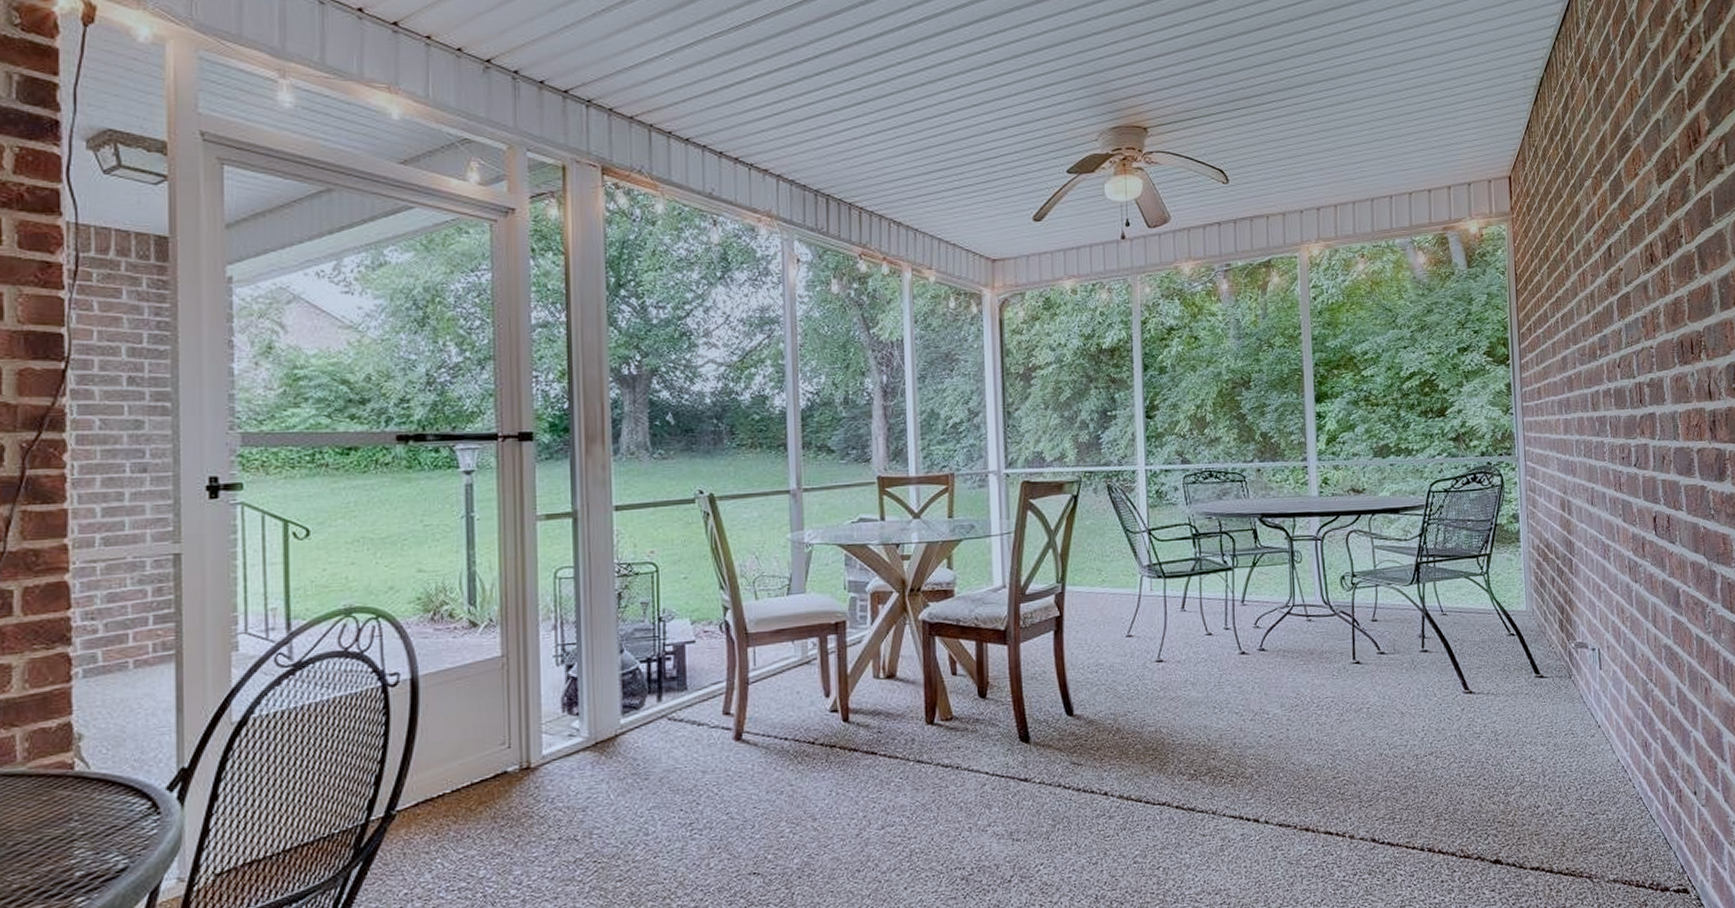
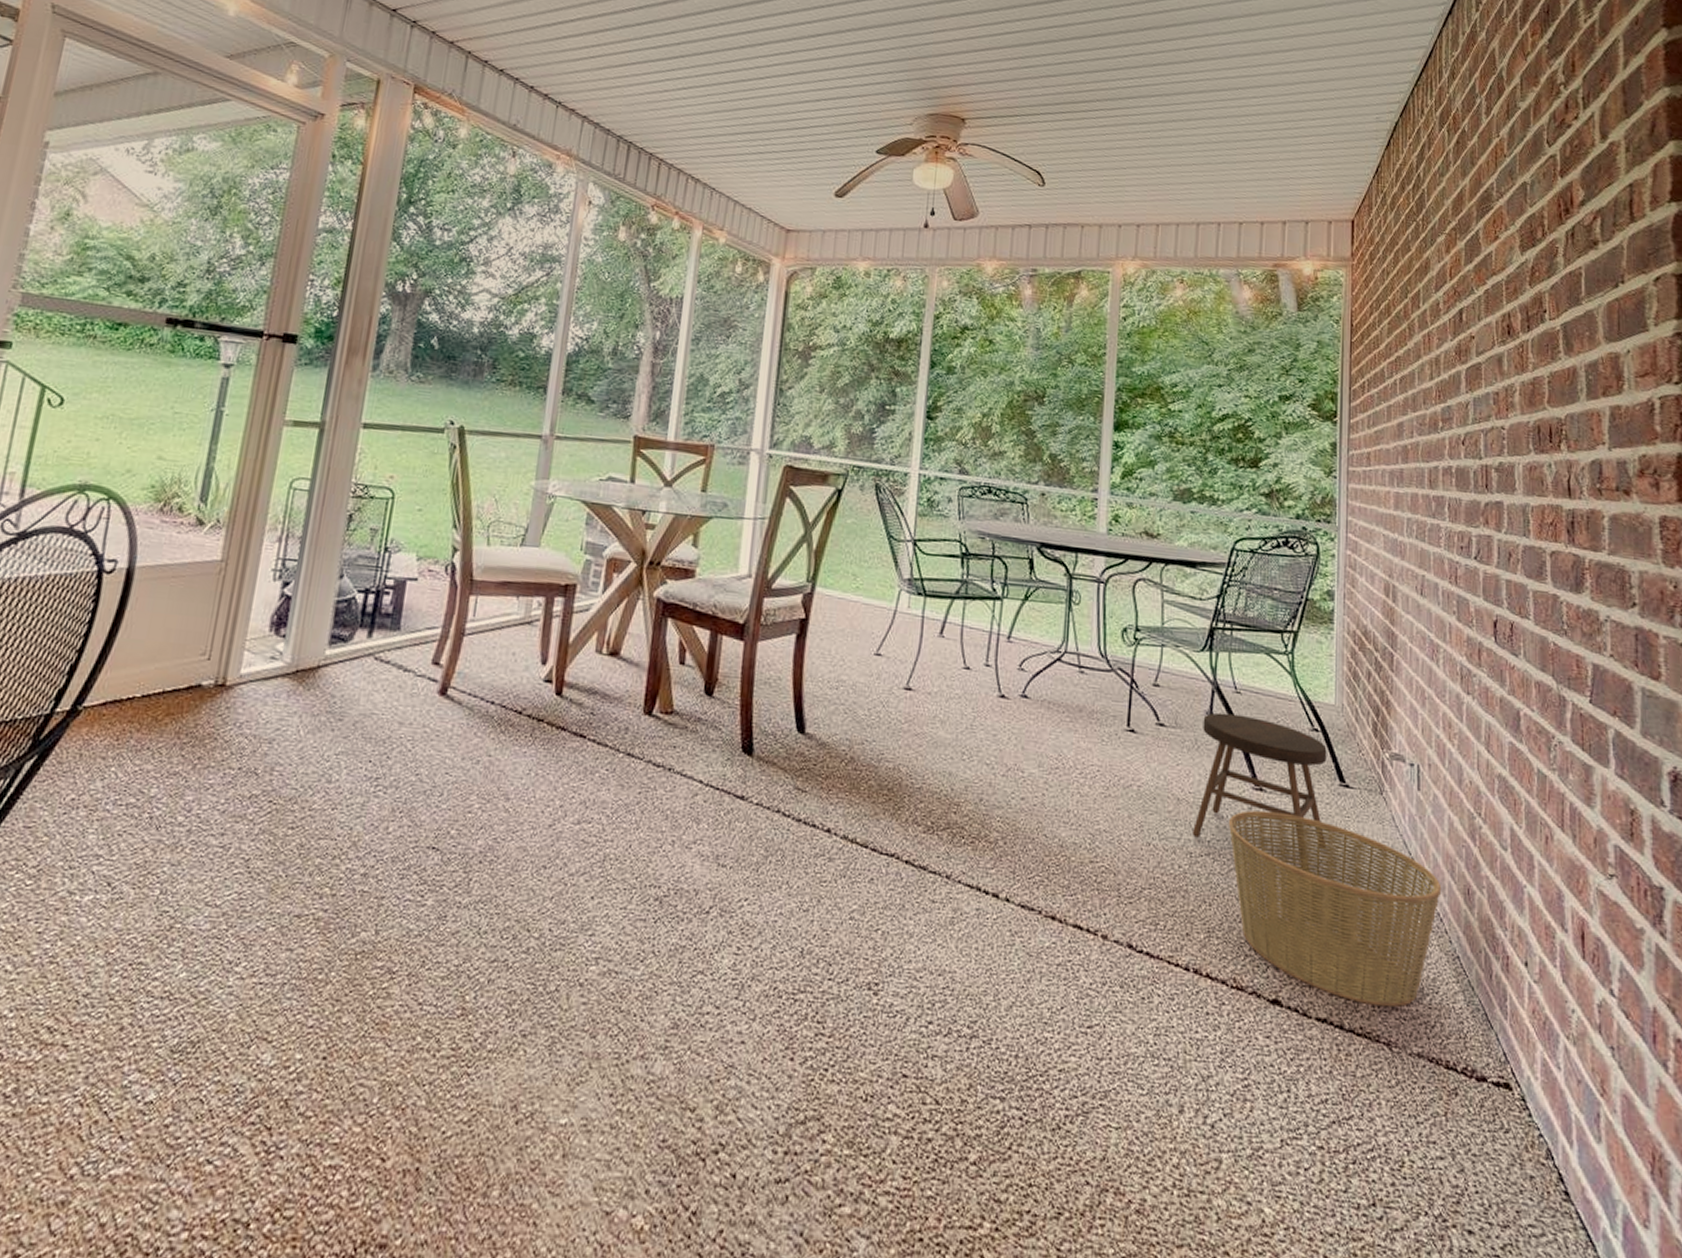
stool: none [1416,632,1529,752] -> present [1192,712,1327,871]
basket: none [1445,708,1625,850] -> present [1228,810,1442,1008]

